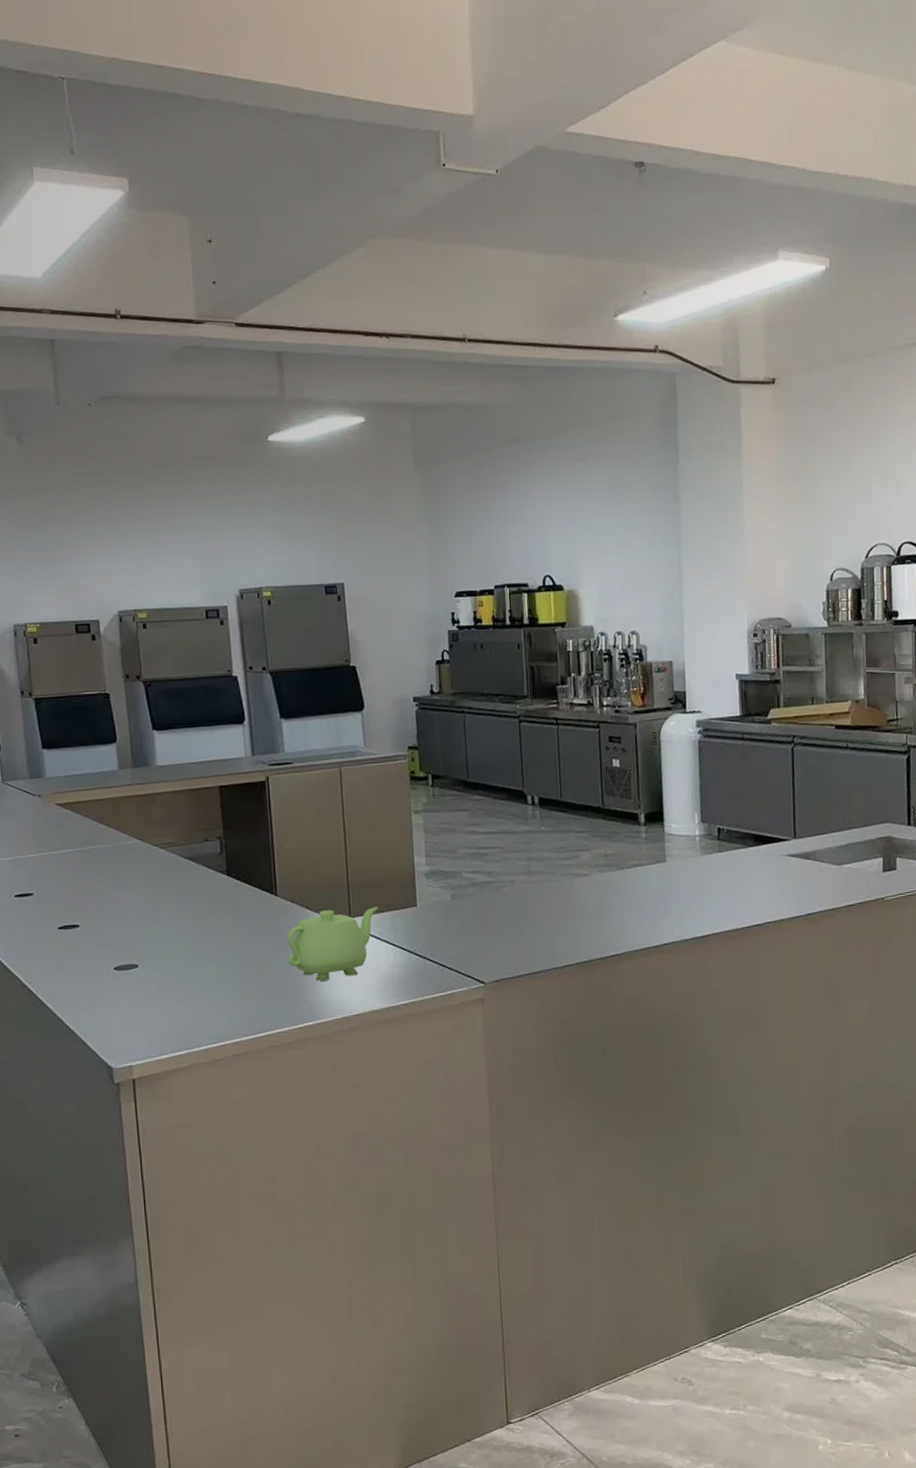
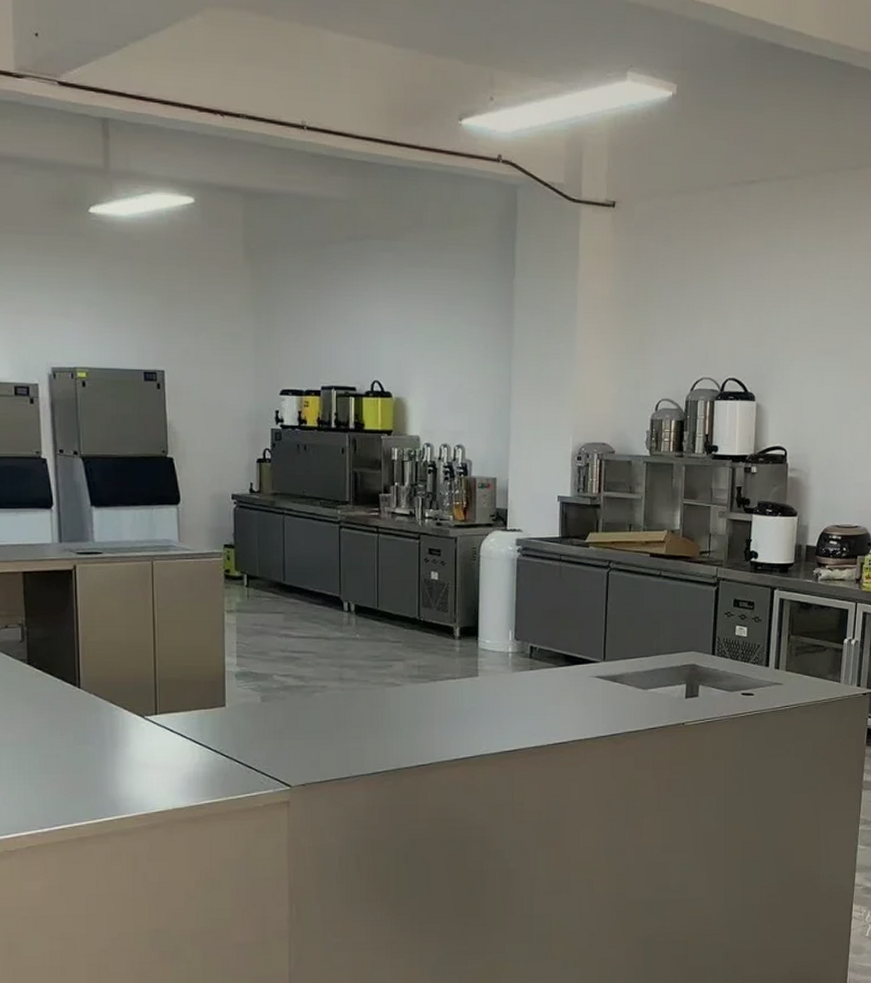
teapot: present [287,907,379,981] -> none [88,705,186,776]

